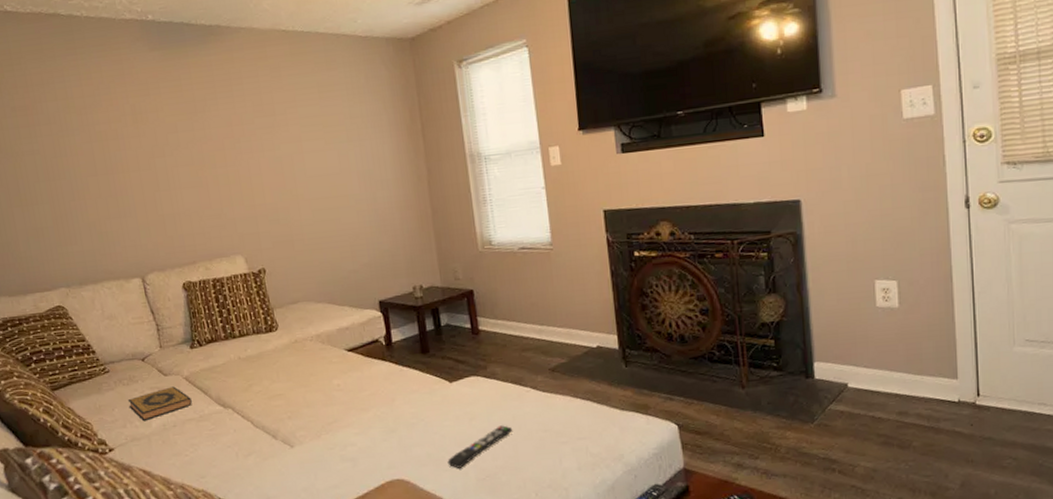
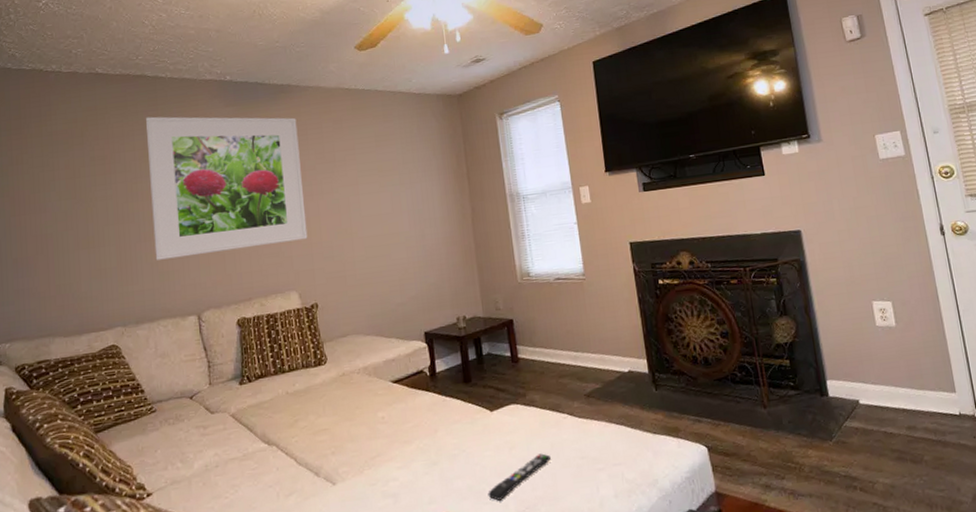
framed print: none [64,61,250,220] -> present [145,116,308,261]
hardback book: present [127,386,192,422] -> none [171,424,237,463]

